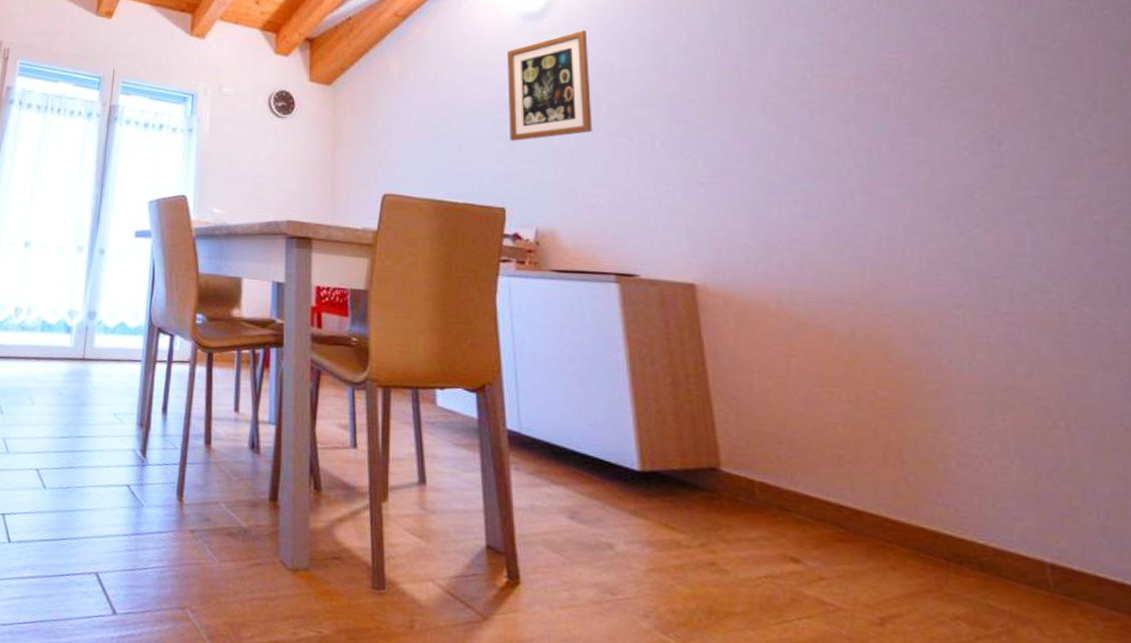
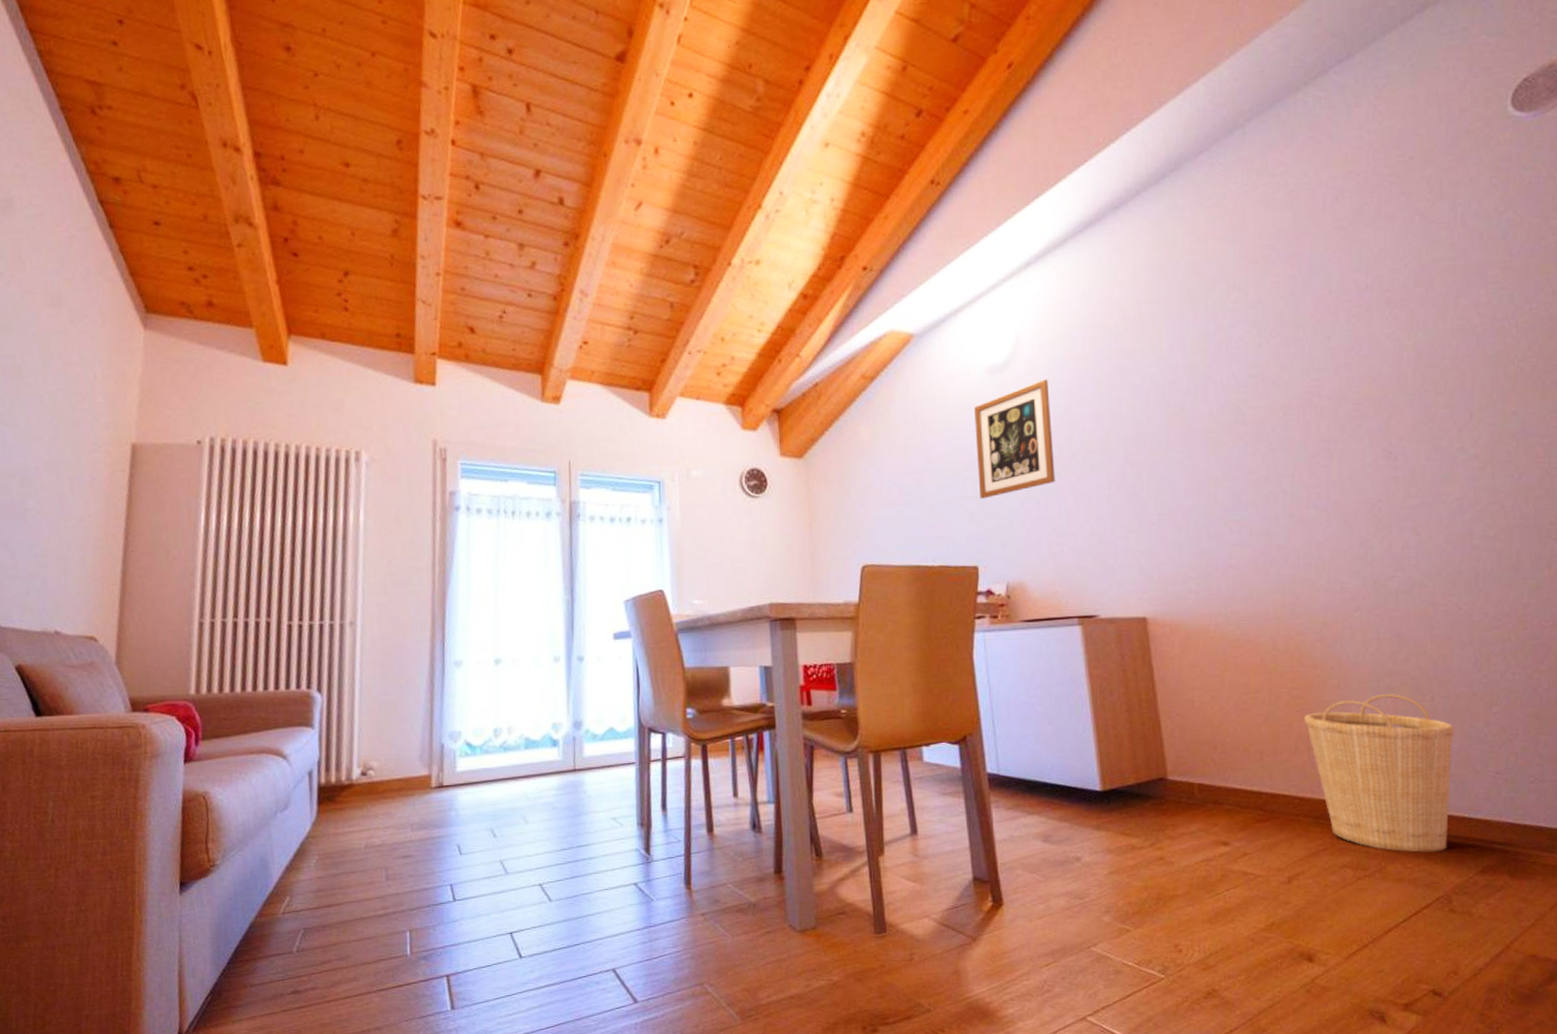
basket: none [893,411,1103,623] -> present [1303,694,1455,853]

